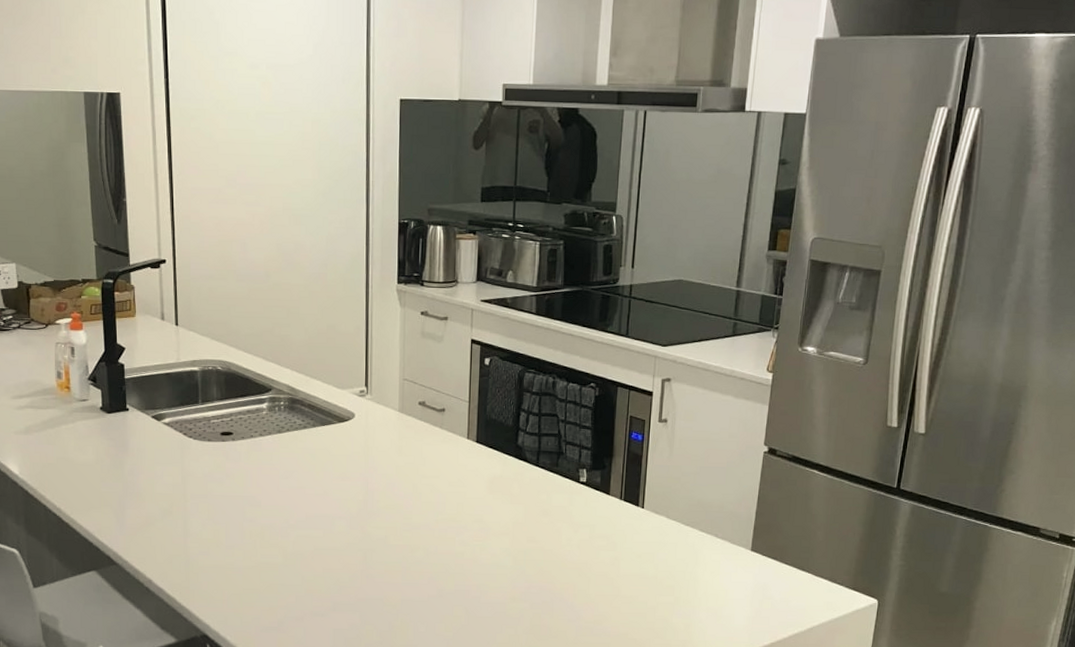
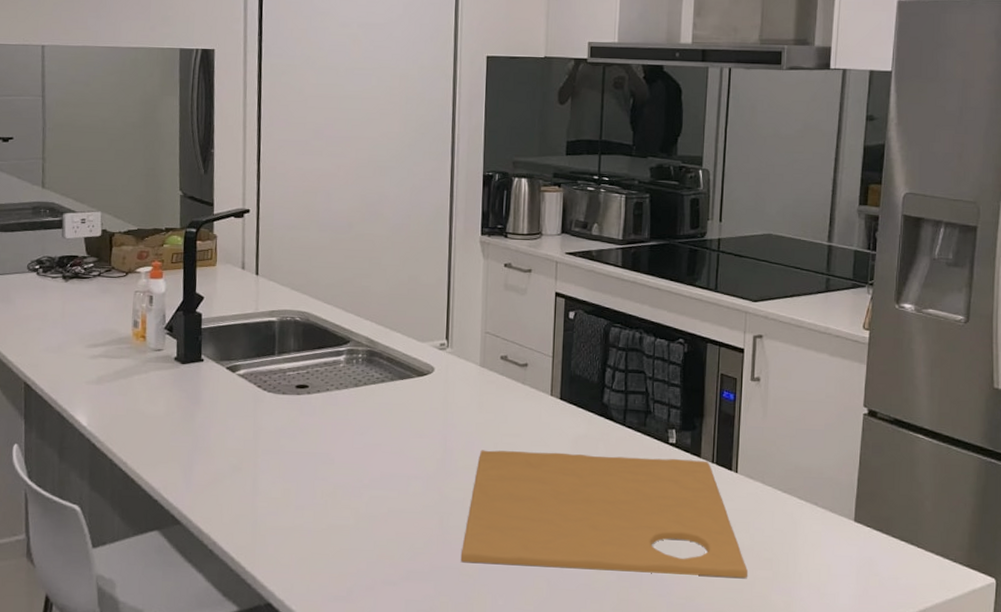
cutting board: none [384,491,651,603] -> present [460,450,748,578]

